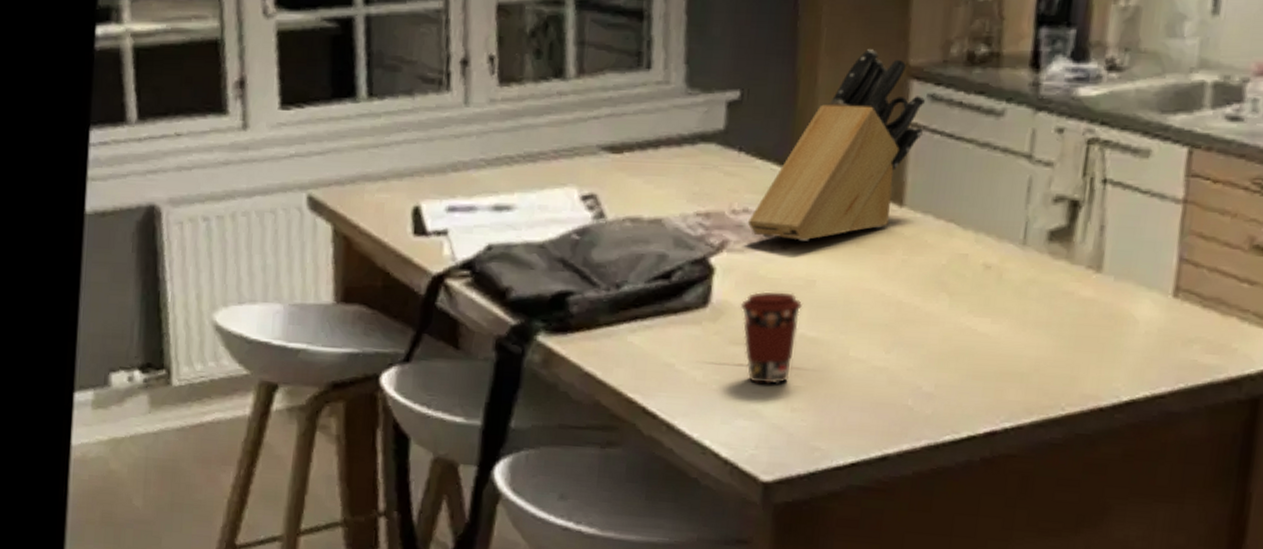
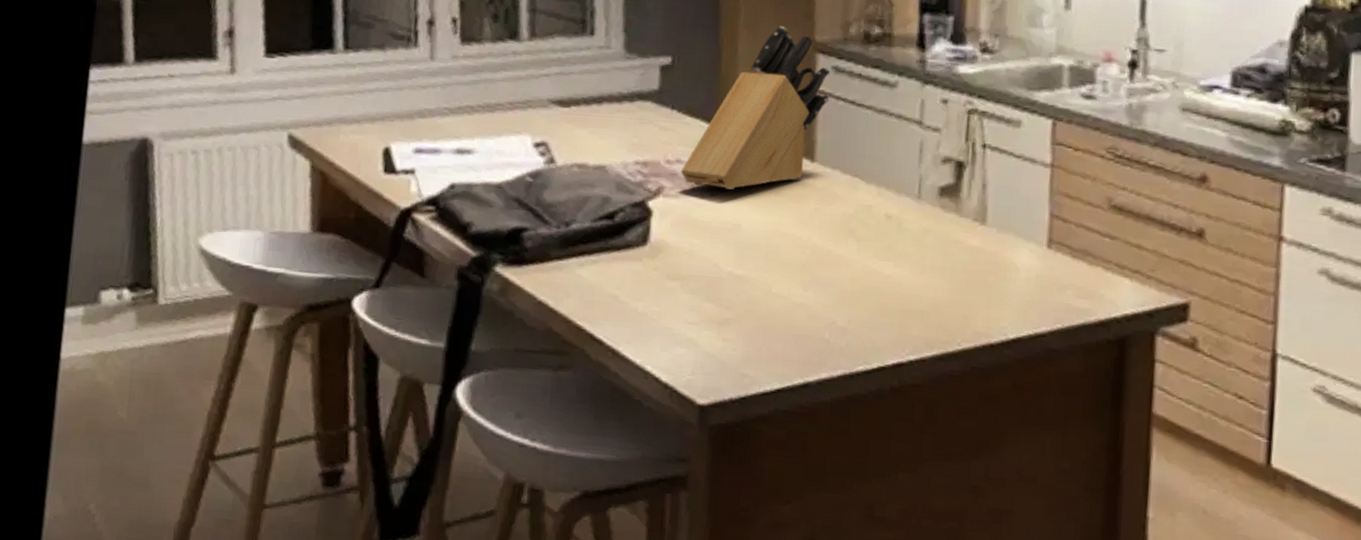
coffee cup: present [740,291,802,384] -> none [675,232,730,316]

